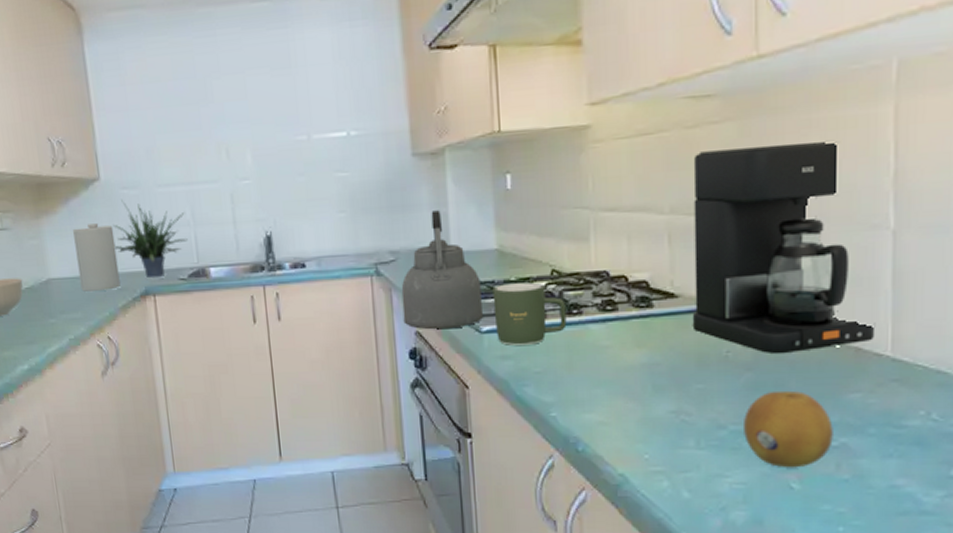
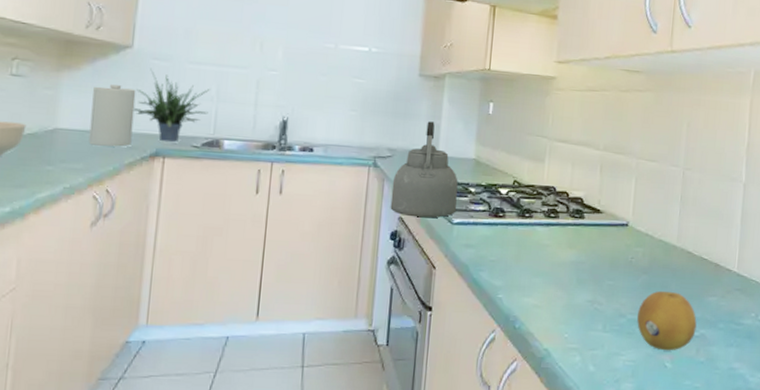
mug: present [492,282,567,347] -> none [464,187,521,239]
coffee maker: present [692,141,876,355] -> none [609,109,729,264]

